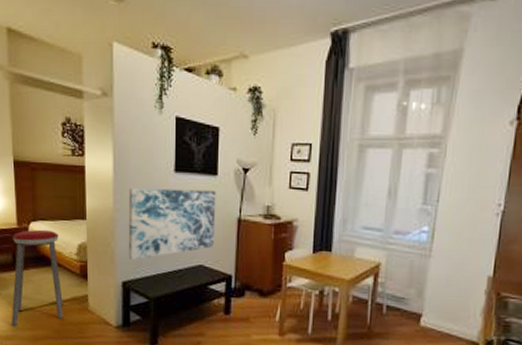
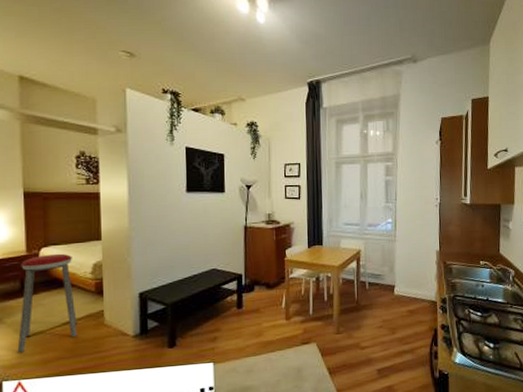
wall art: present [128,188,216,261] -> none [143,205,225,272]

